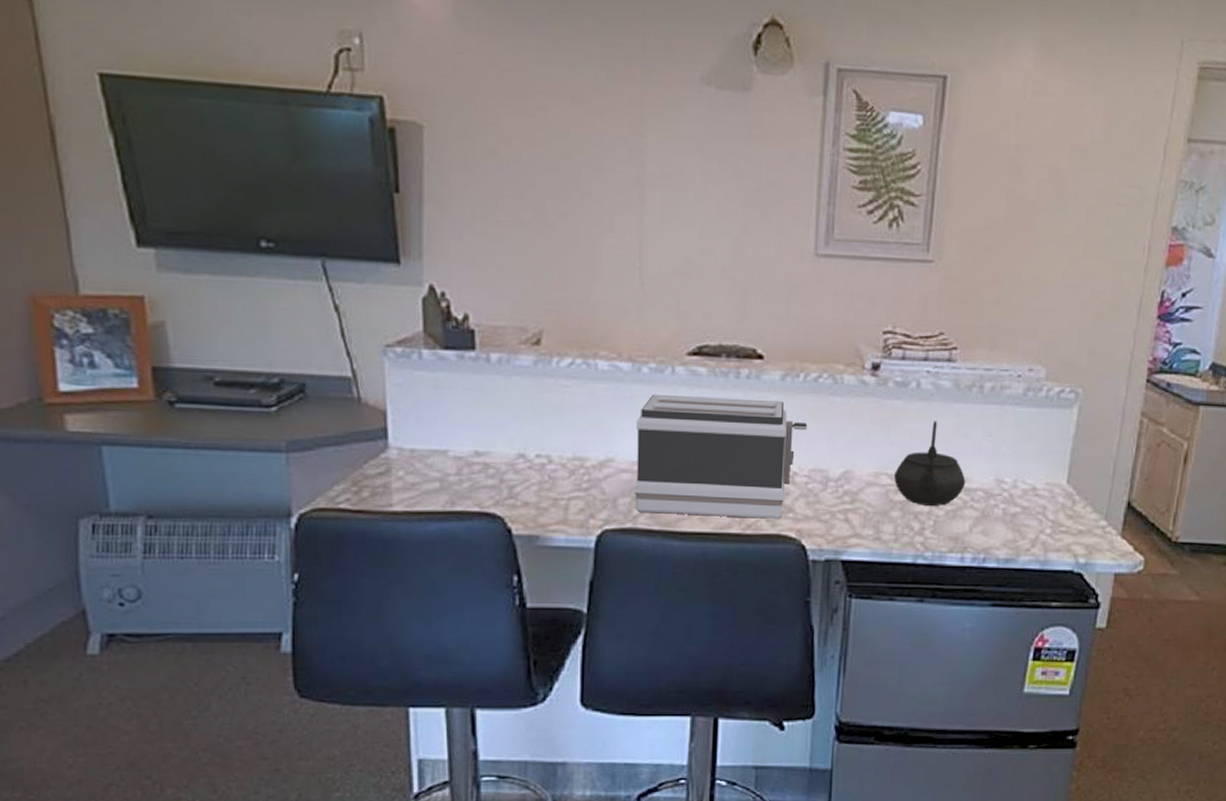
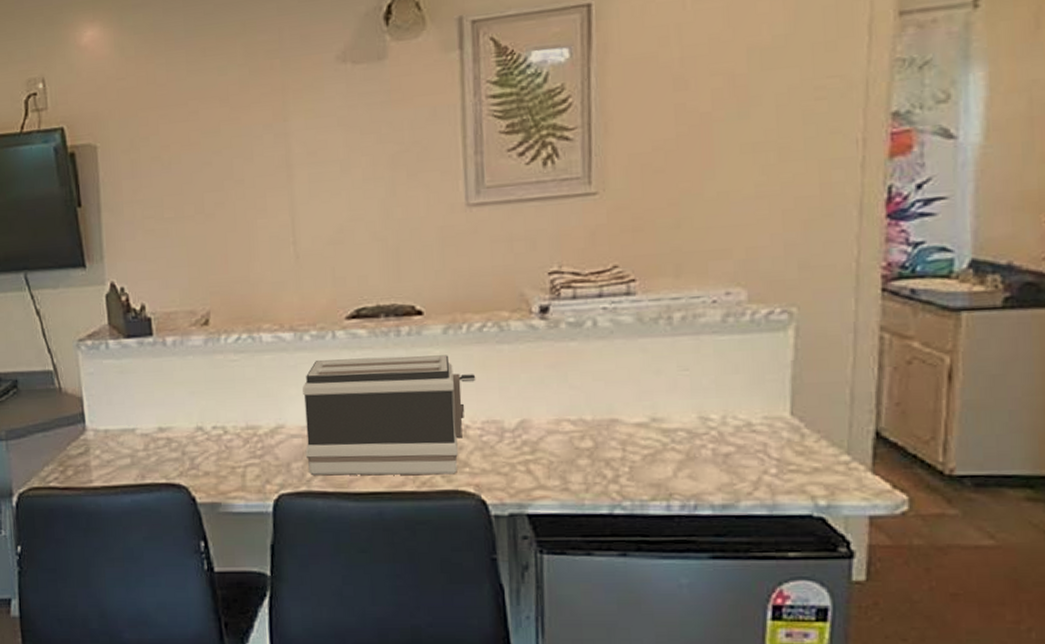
kettle: present [893,421,966,506] -> none [576,359,663,451]

